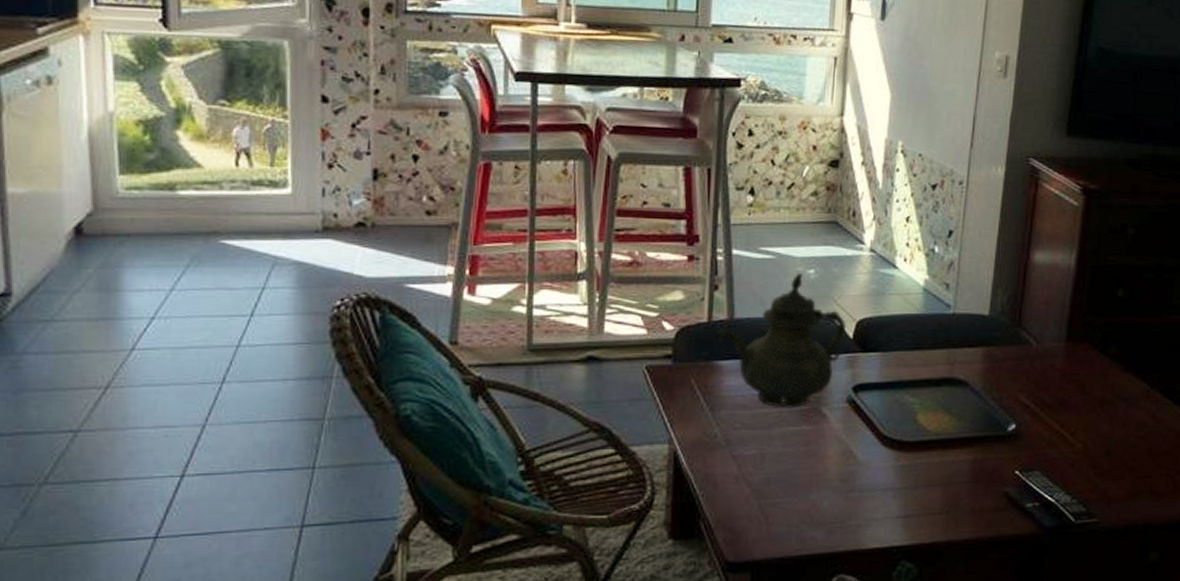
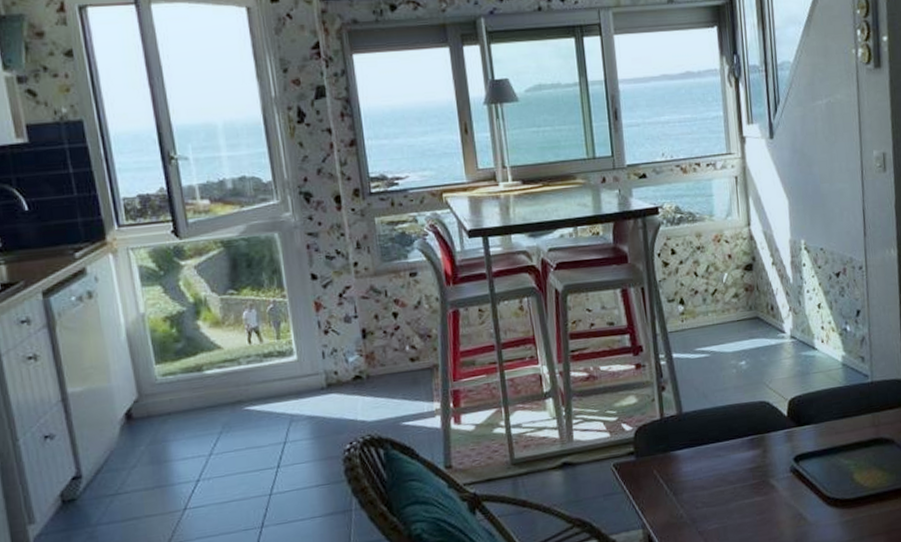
teapot: present [714,272,846,408] -> none [668,365,780,485]

